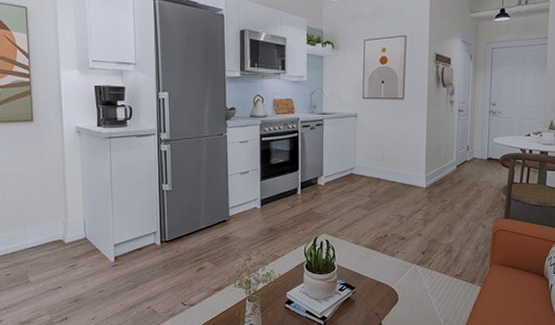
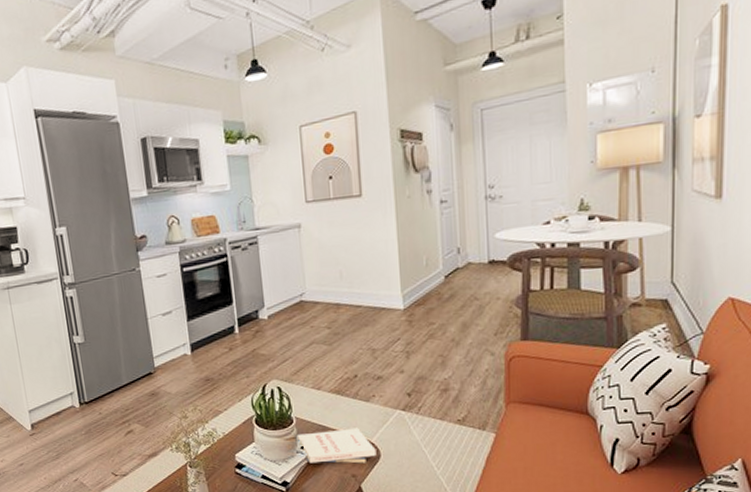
books: none [336,276,395,305] -> present [296,428,376,464]

